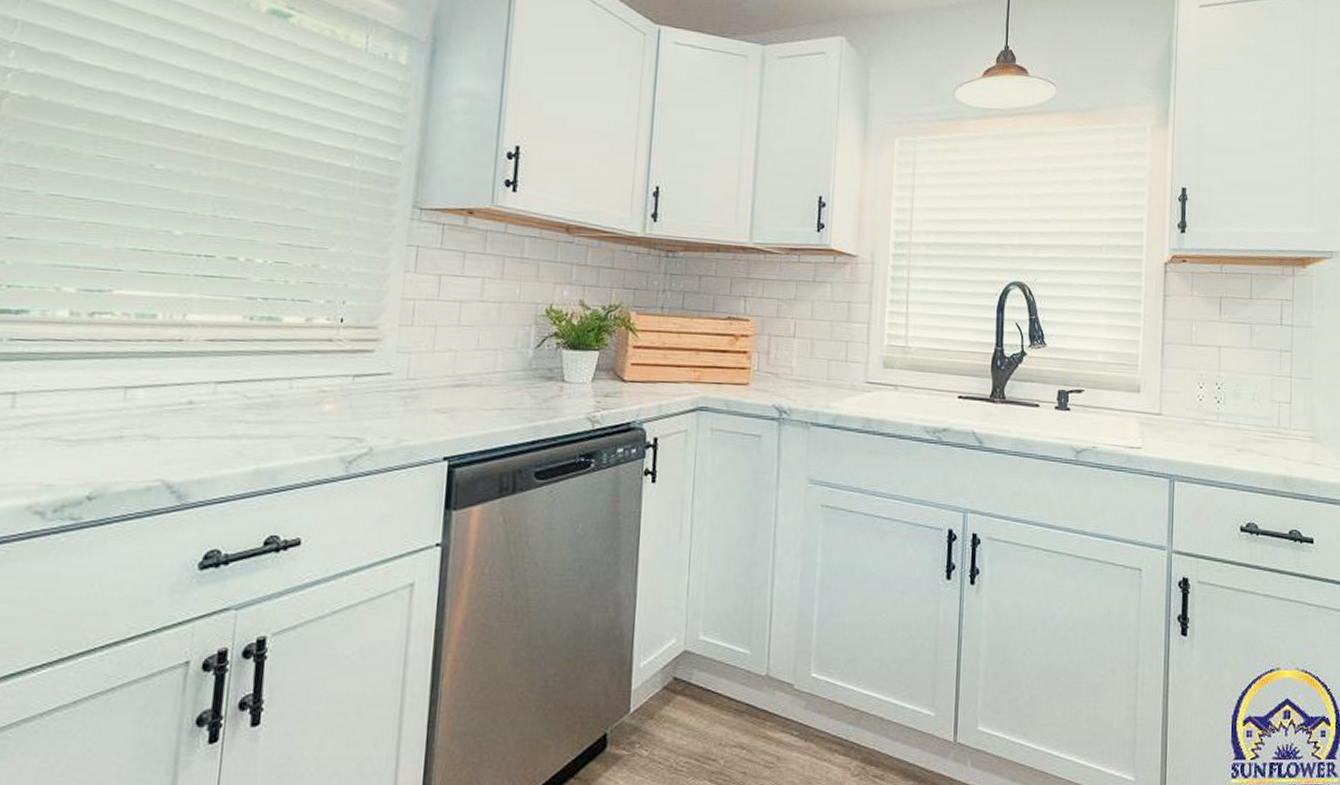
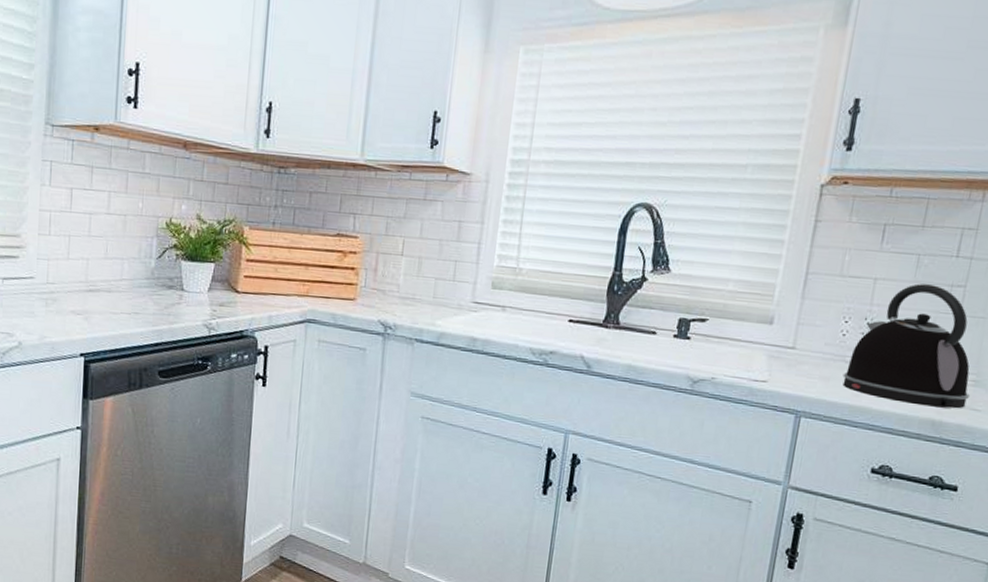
kettle: none [1205,350,1311,464] -> present [842,283,971,409]

